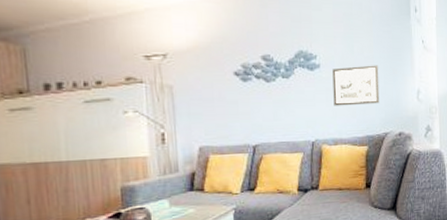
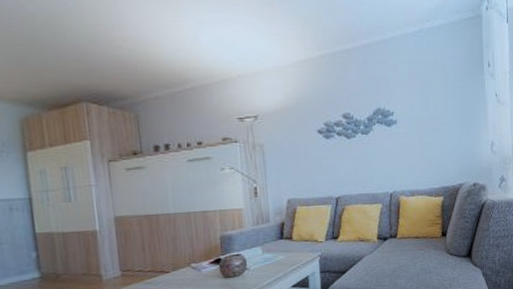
picture frame: present [332,65,380,106] -> none [409,119,455,159]

